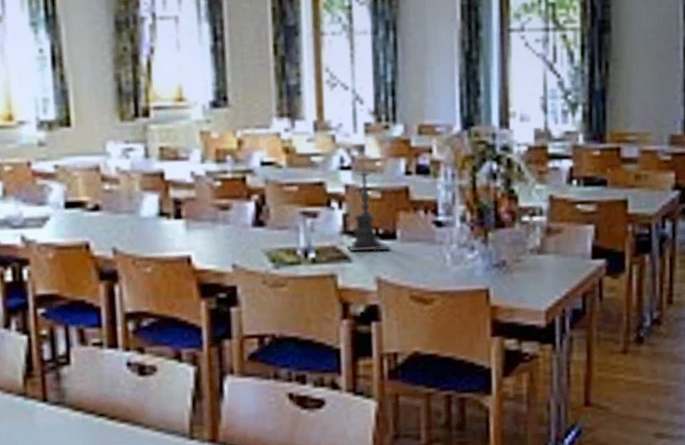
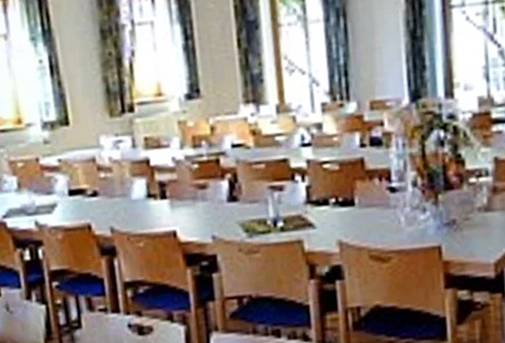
candle holder: present [346,161,391,251] -> none [310,137,351,218]

